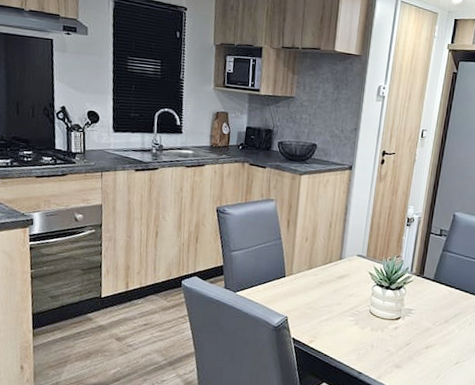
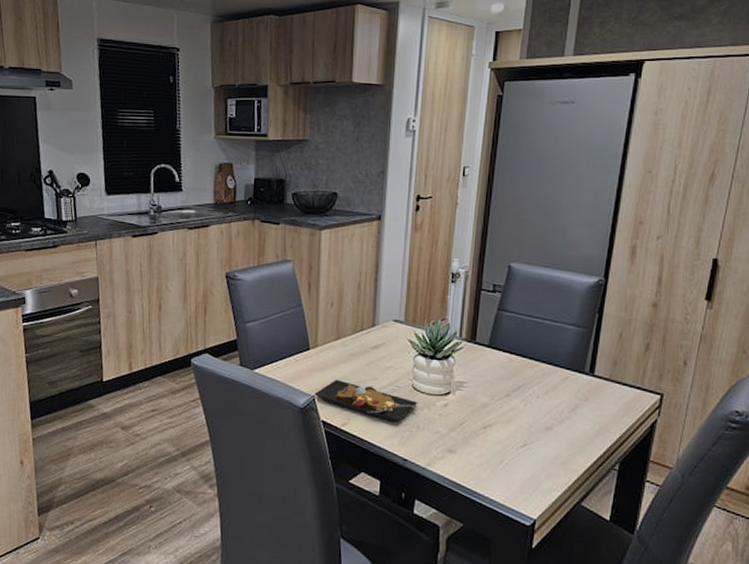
plate: none [287,303,374,340] -> present [315,379,418,422]

